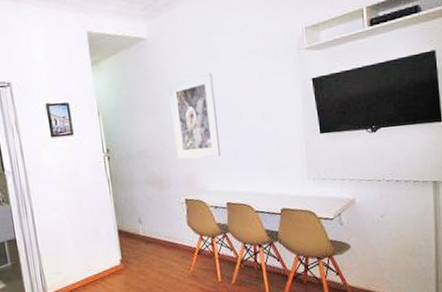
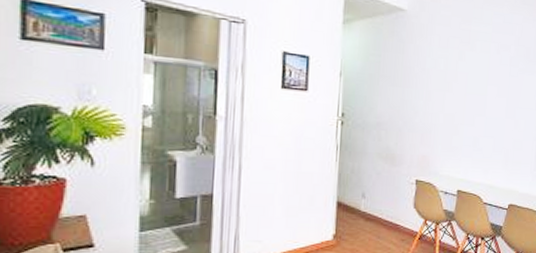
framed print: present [169,73,221,159] -> none [416,58,465,143]

